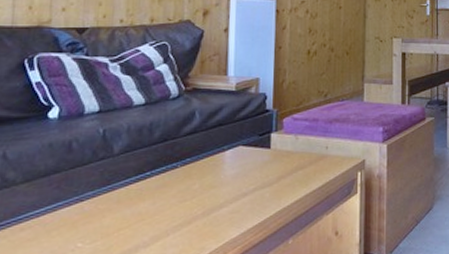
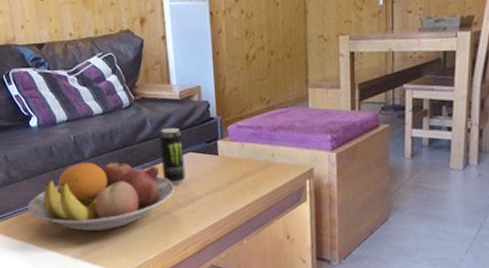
fruit bowl: none [21,153,218,244] -> present [28,157,175,231]
beverage can: none [206,119,234,182] -> present [159,127,186,185]

